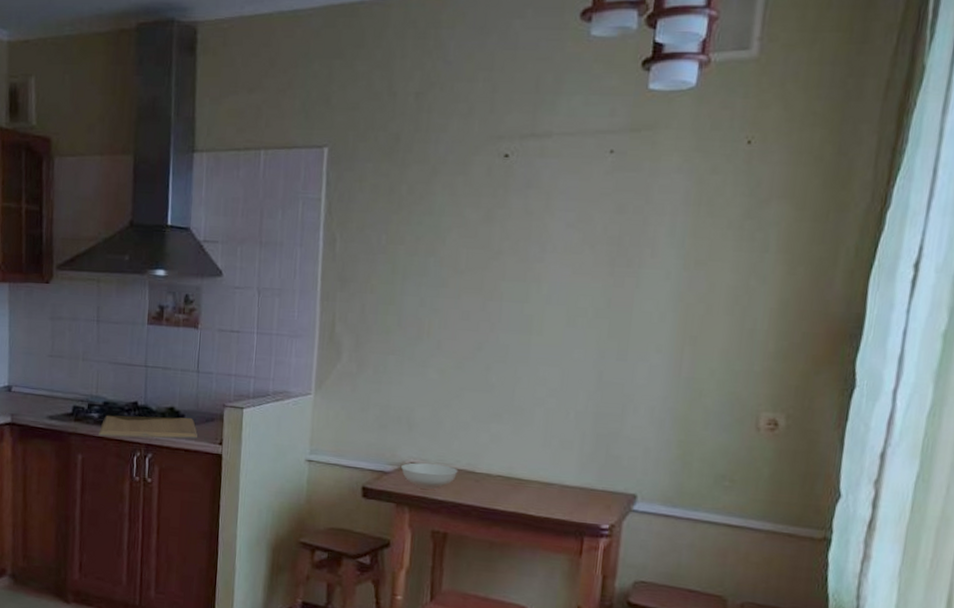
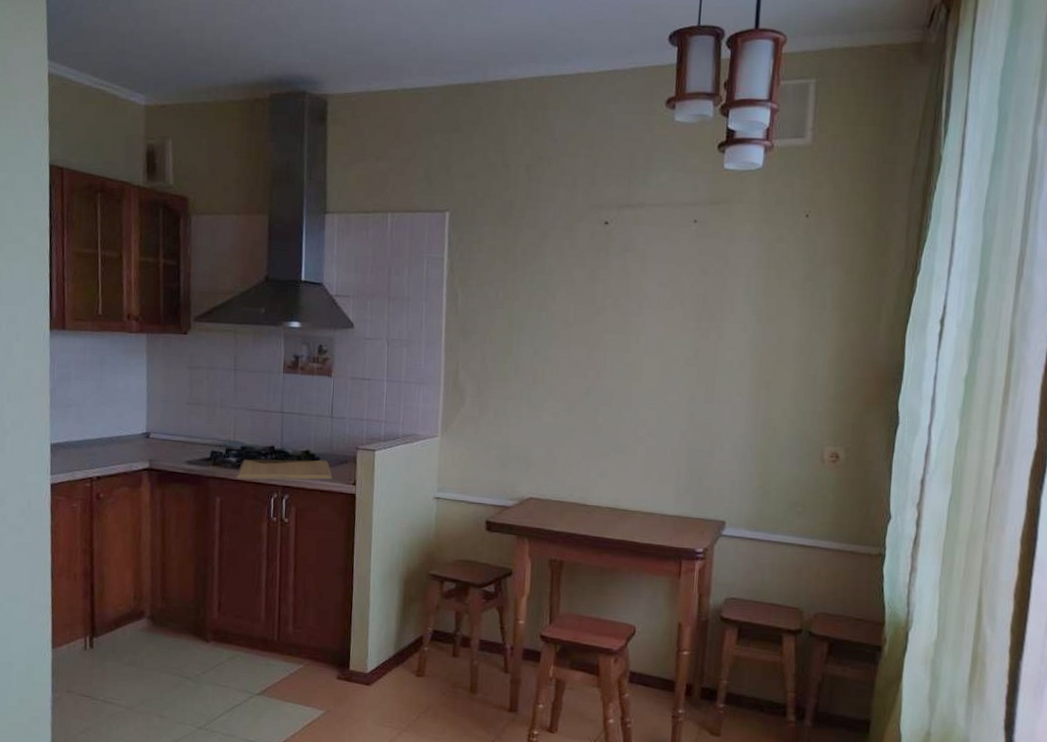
bowl: present [401,462,458,490] -> none [521,497,572,522]

